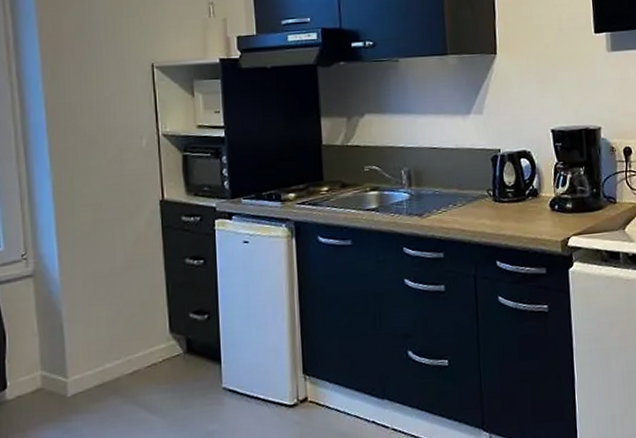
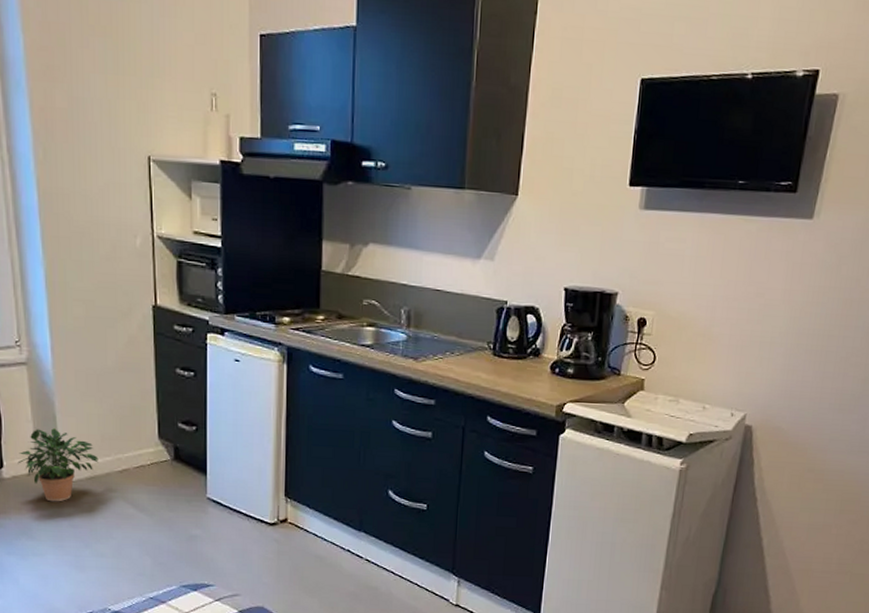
potted plant: none [22,338,108,418] -> present [17,428,99,502]

